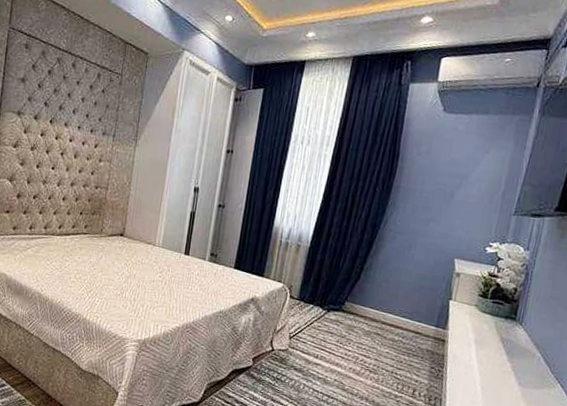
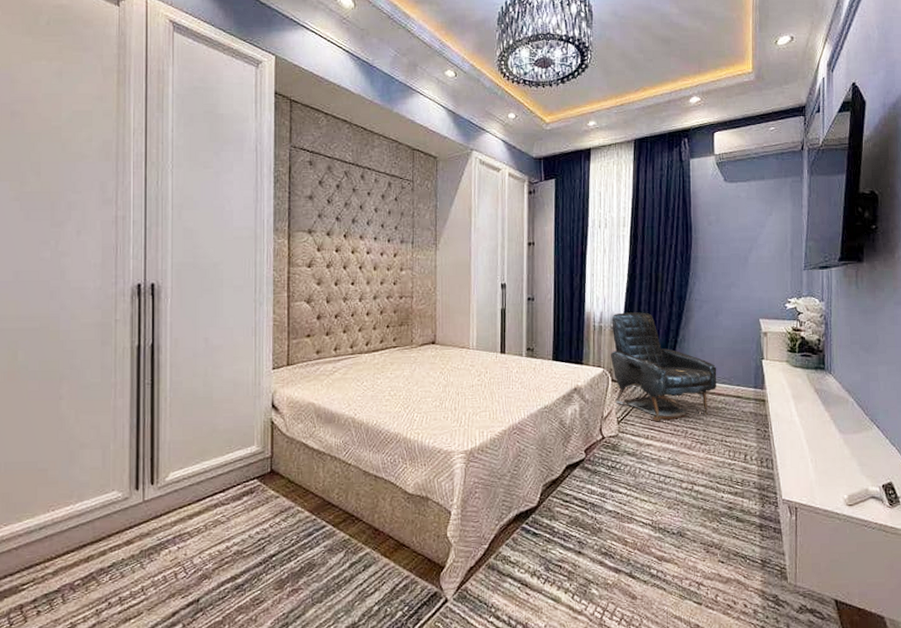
armchair: none [290,232,400,345] -> present [611,312,717,421]

